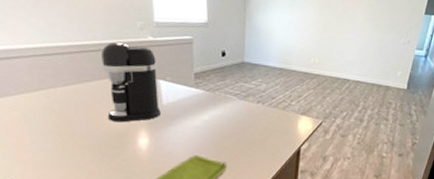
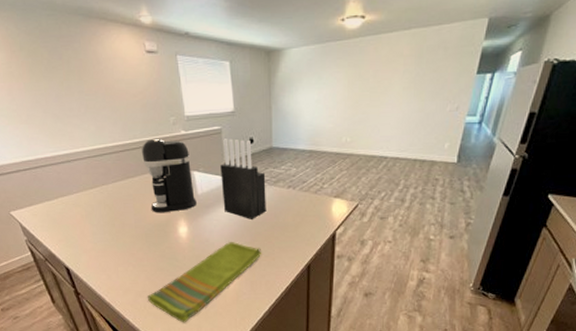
knife block: none [189,49,236,133] -> present [220,138,266,219]

